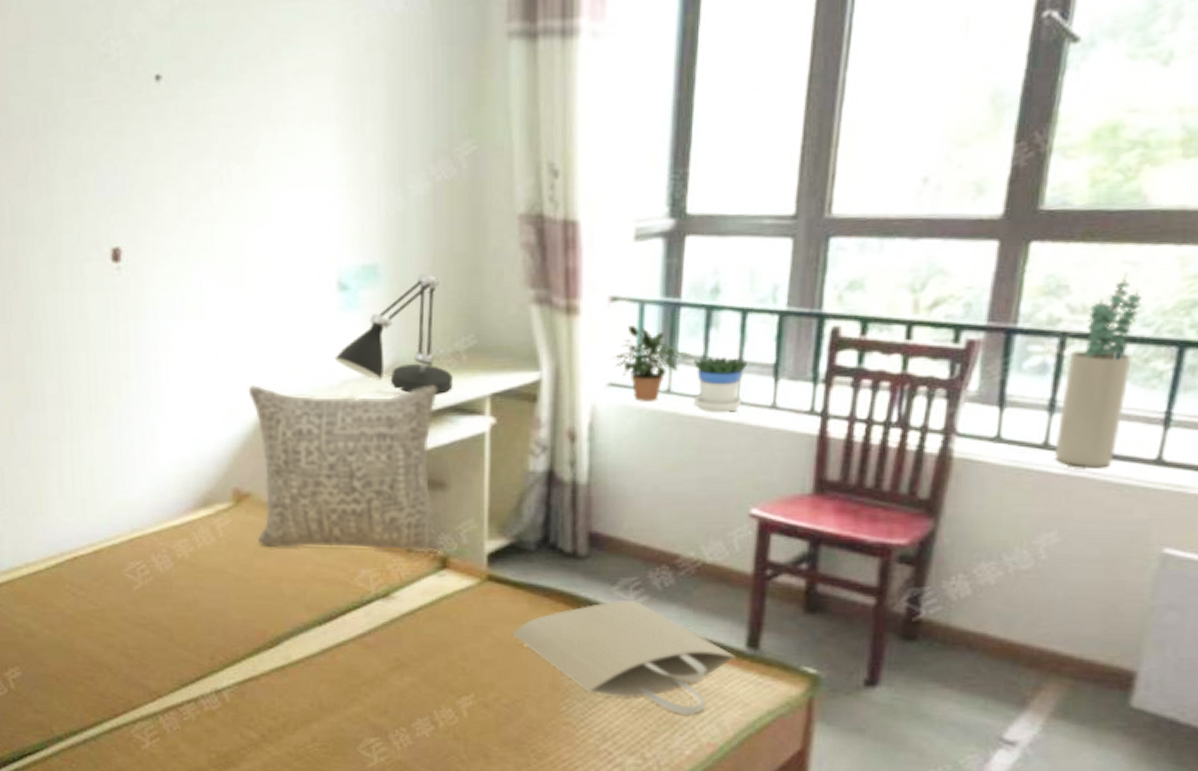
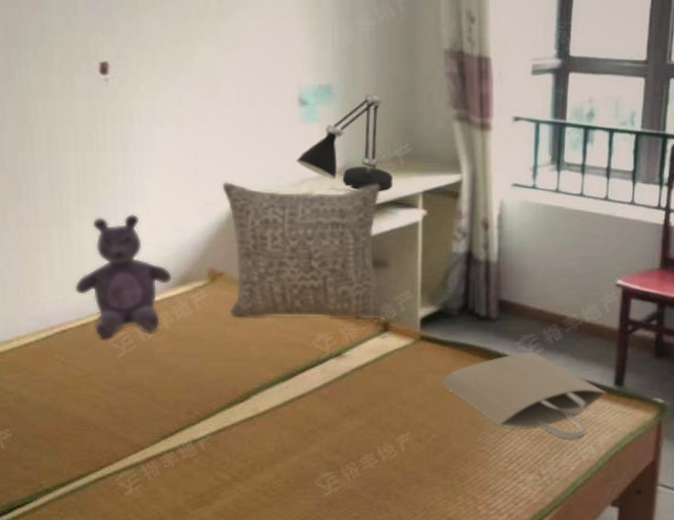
stuffed animal: none [86,423,193,569] -> present [74,213,173,339]
potted plant: present [612,324,693,402] -> none [516,139,575,199]
flowerpot: present [694,356,747,414] -> none [575,165,614,208]

